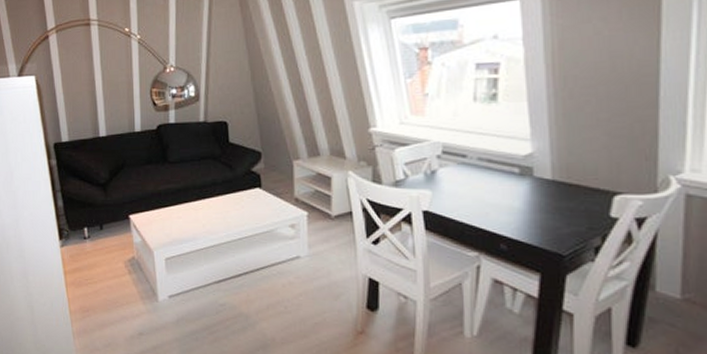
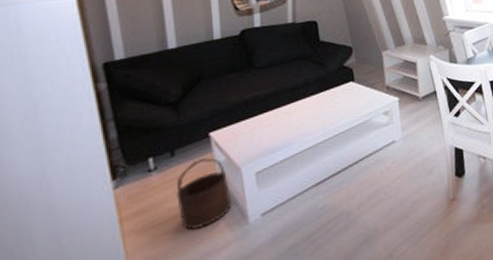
wooden bucket: none [103,236,146,295] -> present [176,158,232,230]

